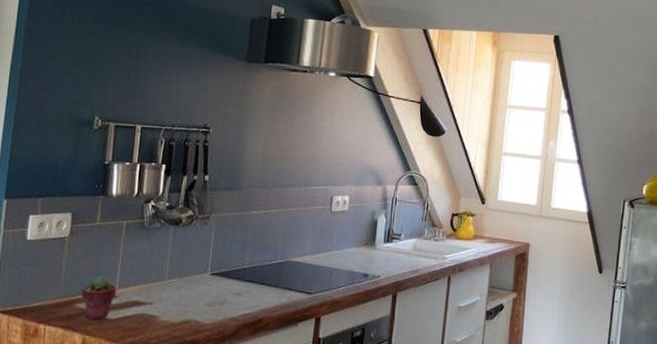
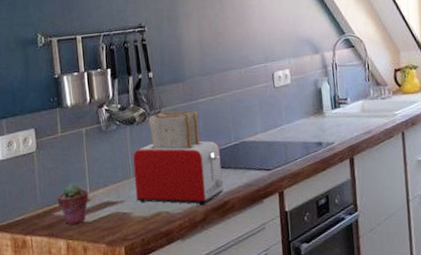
toaster: none [166,218,264,320] -> present [133,110,224,206]

